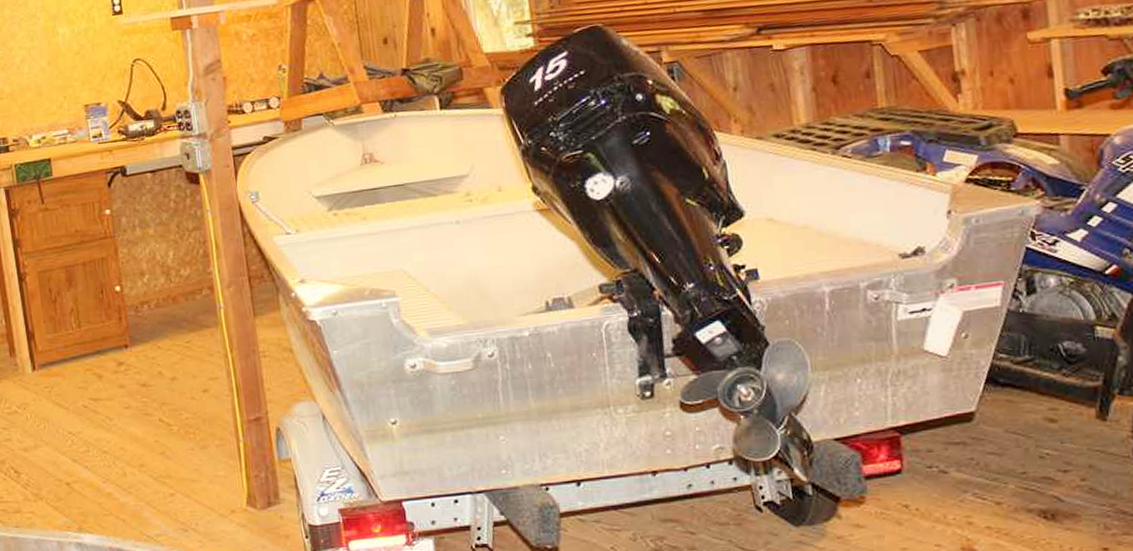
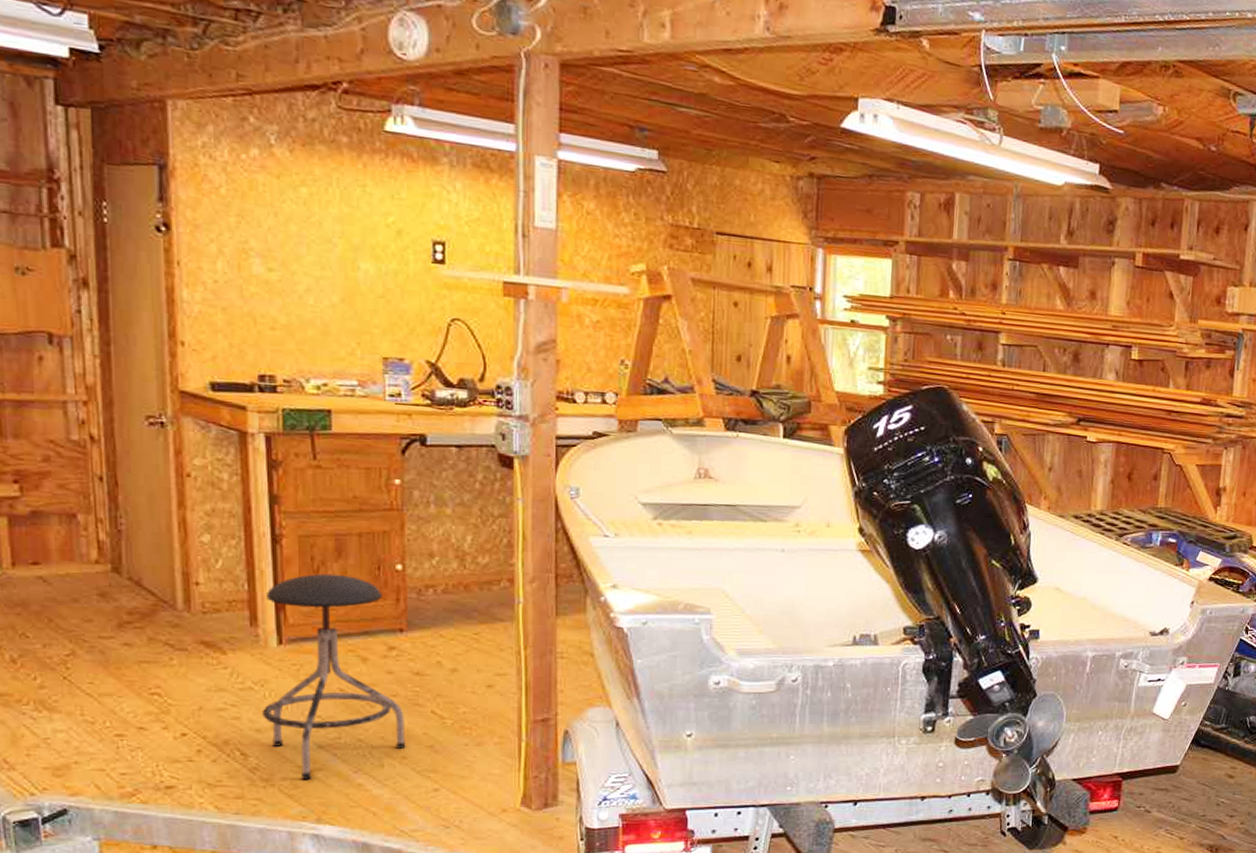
stool: none [19,301,143,492] -> present [261,573,406,779]

